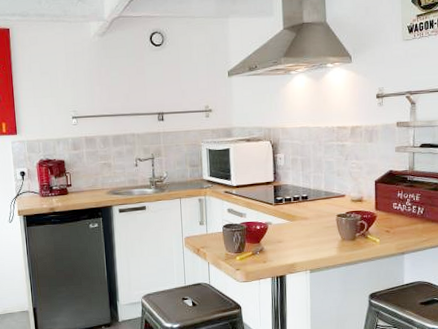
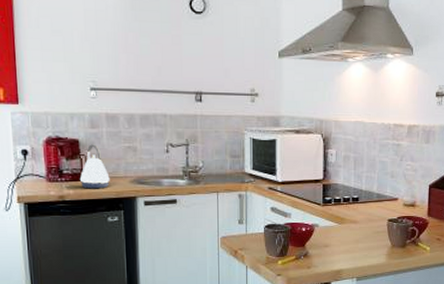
kettle: none [66,163,90,201] -> present [79,144,110,189]

